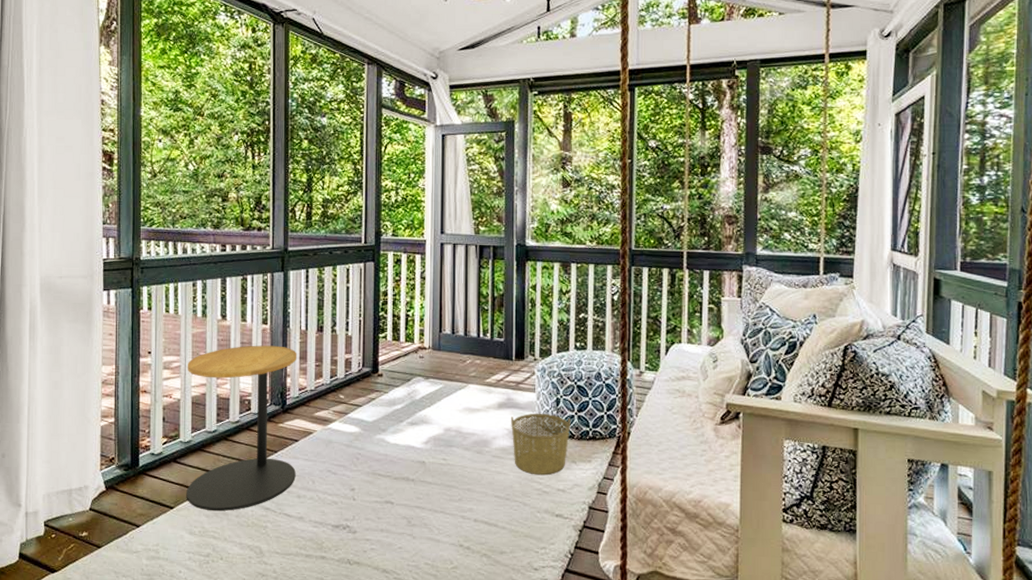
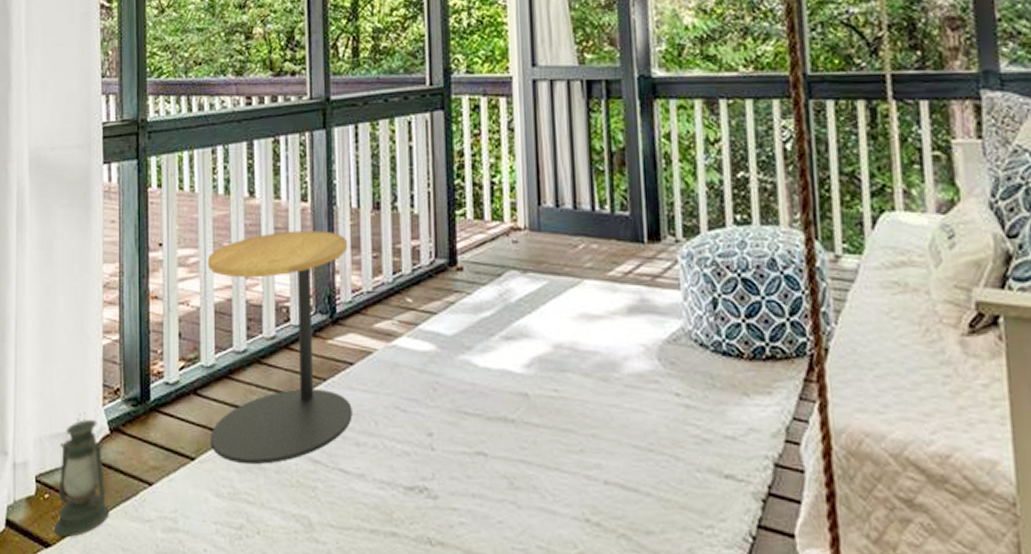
lantern: none [59,475,105,565] -> present [54,412,110,537]
basket: present [511,413,571,476] -> none [648,320,737,415]

